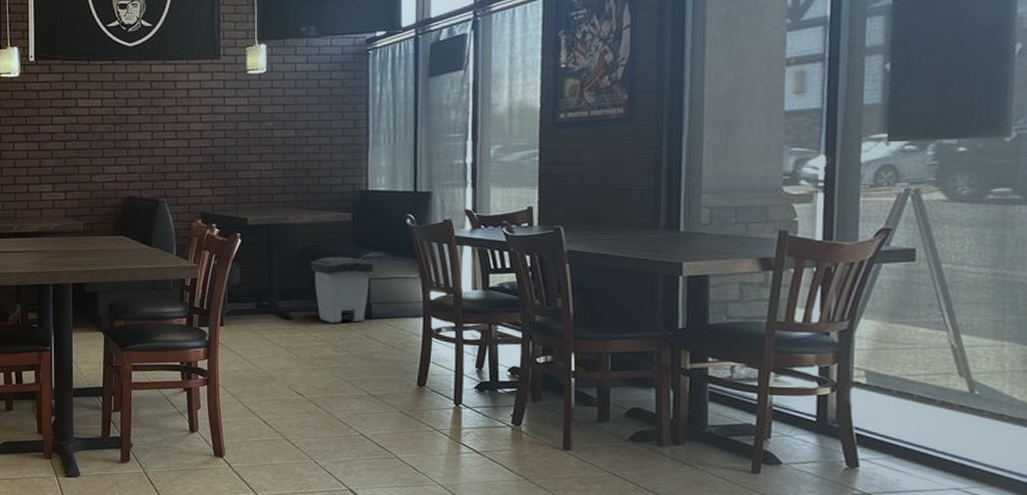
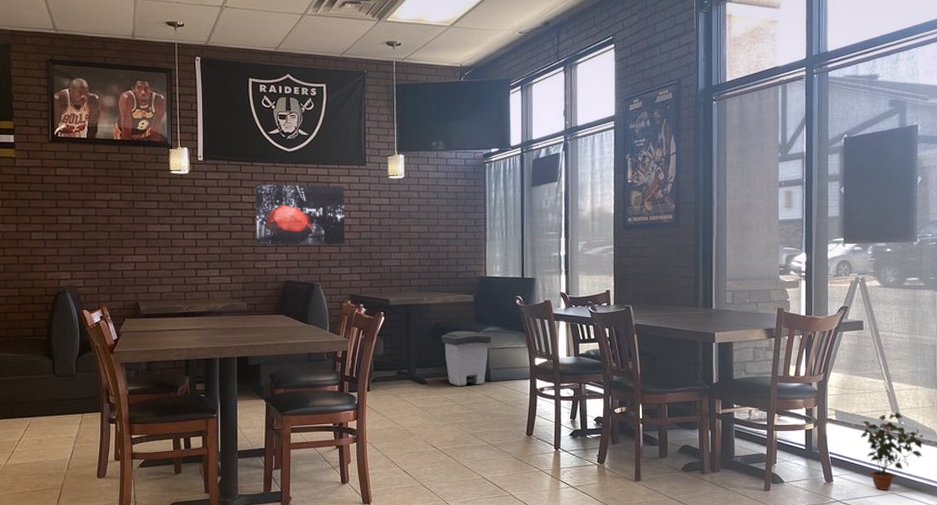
wall art: none [91,84,195,156] -> present [255,184,345,245]
potted plant: none [906,377,1013,484] -> present [861,412,925,490]

